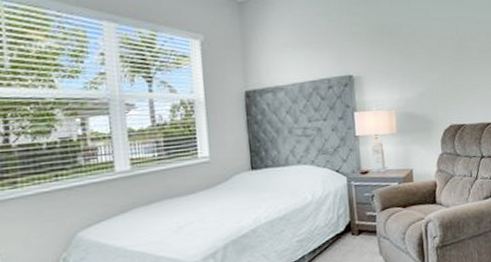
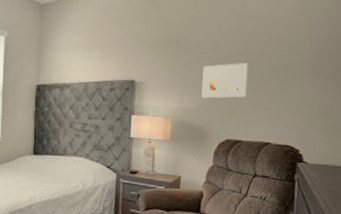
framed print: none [418,47,463,87] -> present [201,63,248,99]

